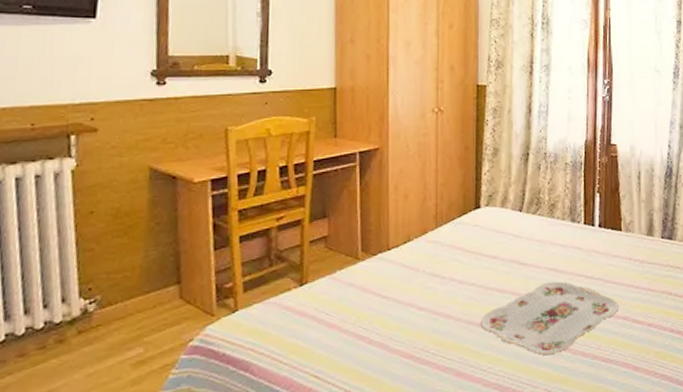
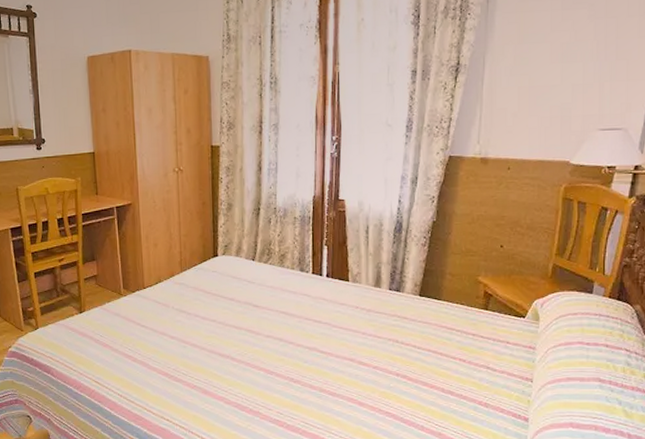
serving tray: present [481,281,619,355] -> none [222,323,345,384]

